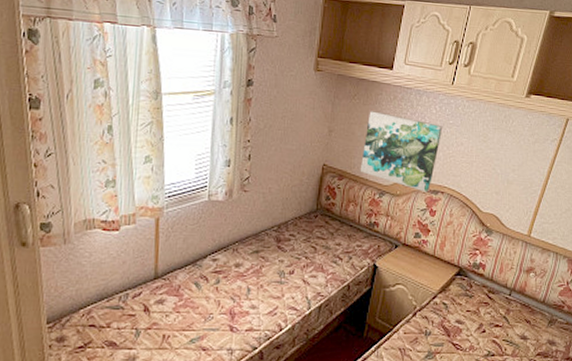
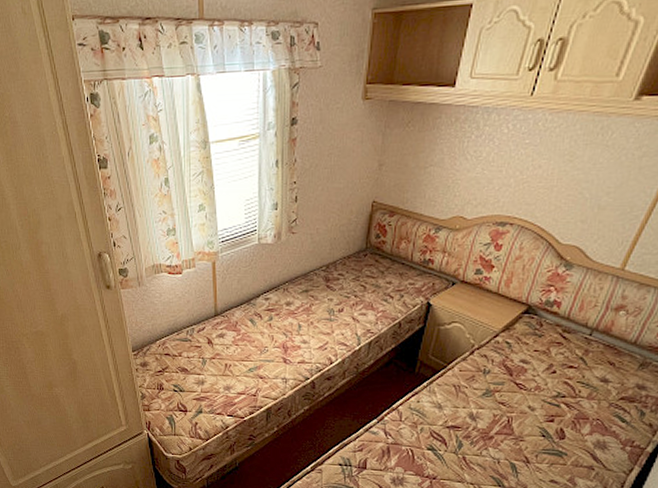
wall art: present [360,111,443,192] -> none [413,138,516,225]

